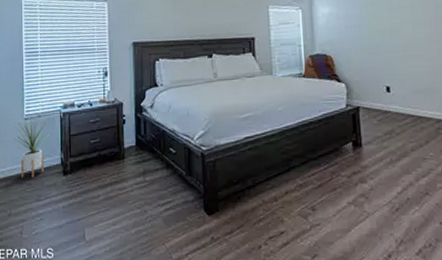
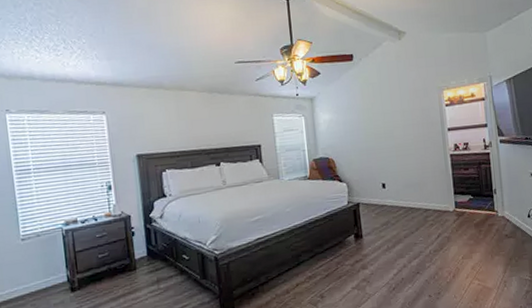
house plant: present [14,118,49,178] -> none [10,237,50,299]

